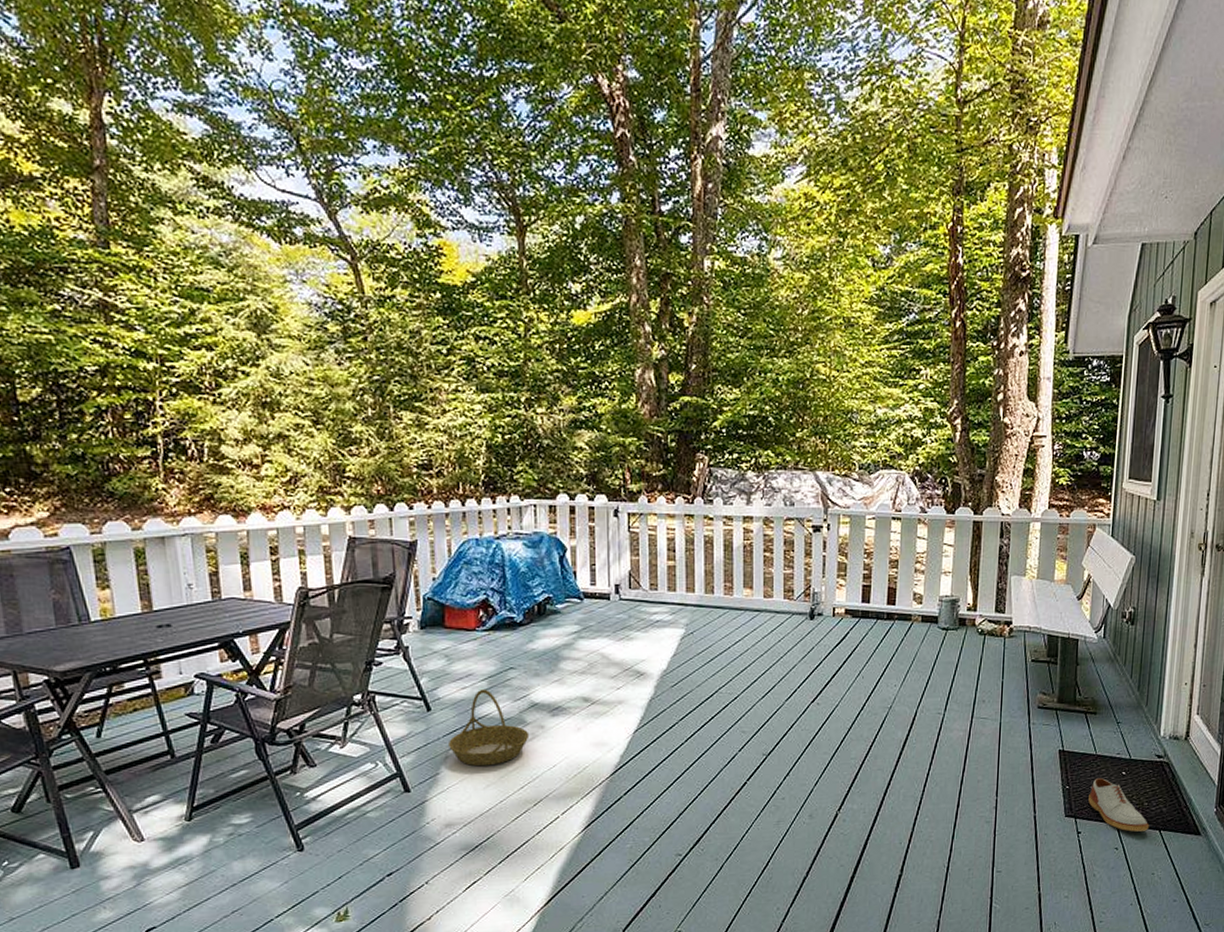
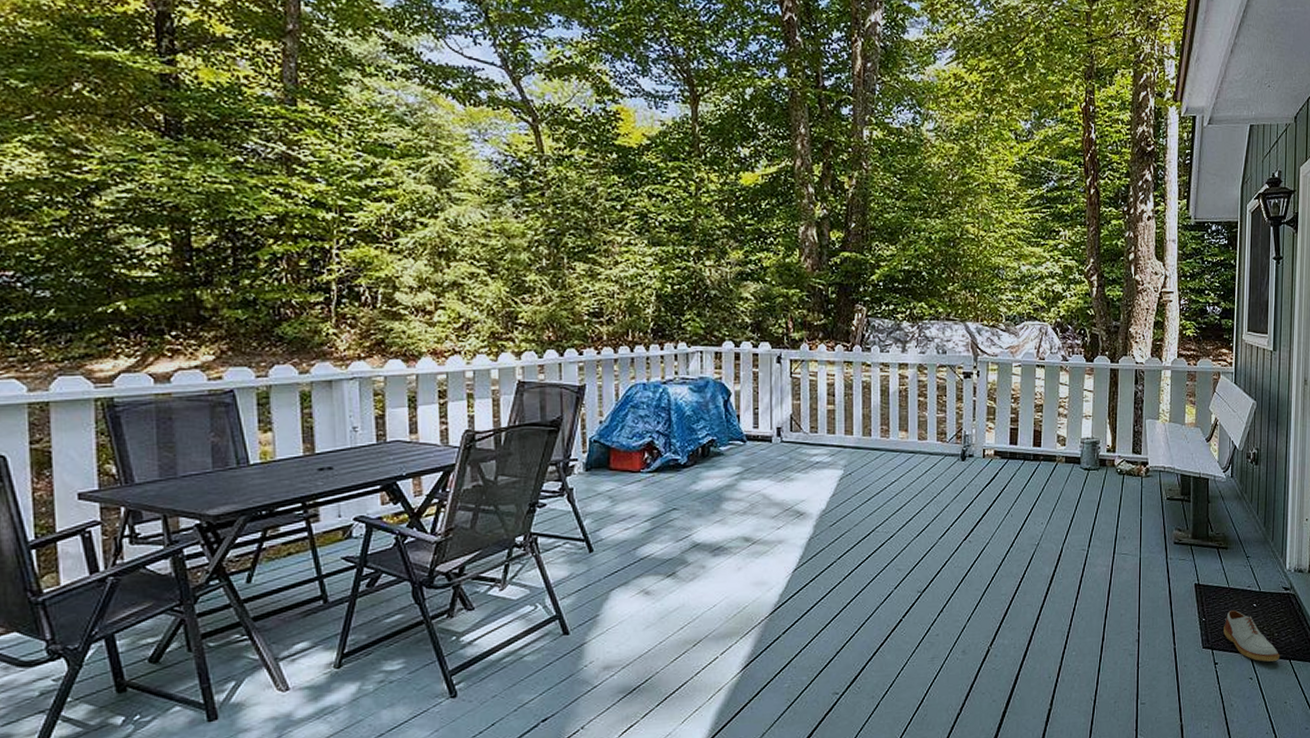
basket: present [449,688,530,767] -> none [610,529,691,608]

